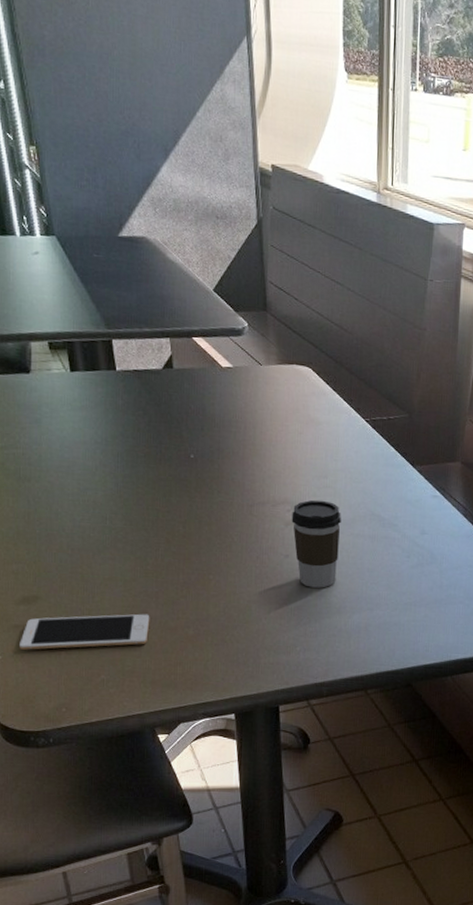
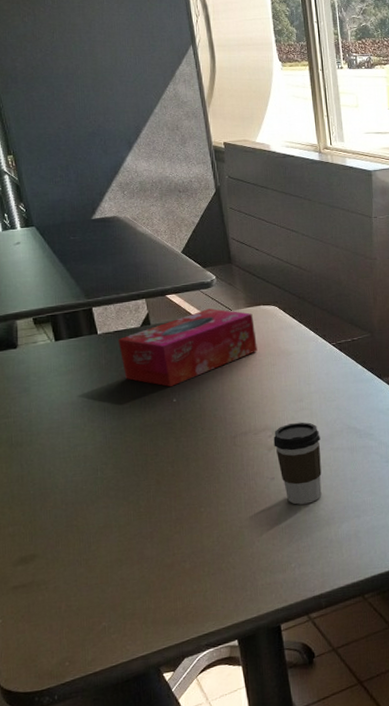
cell phone: present [19,613,150,650] -> none [19,555,147,610]
tissue box: none [137,359,285,442] -> present [118,308,258,388]

